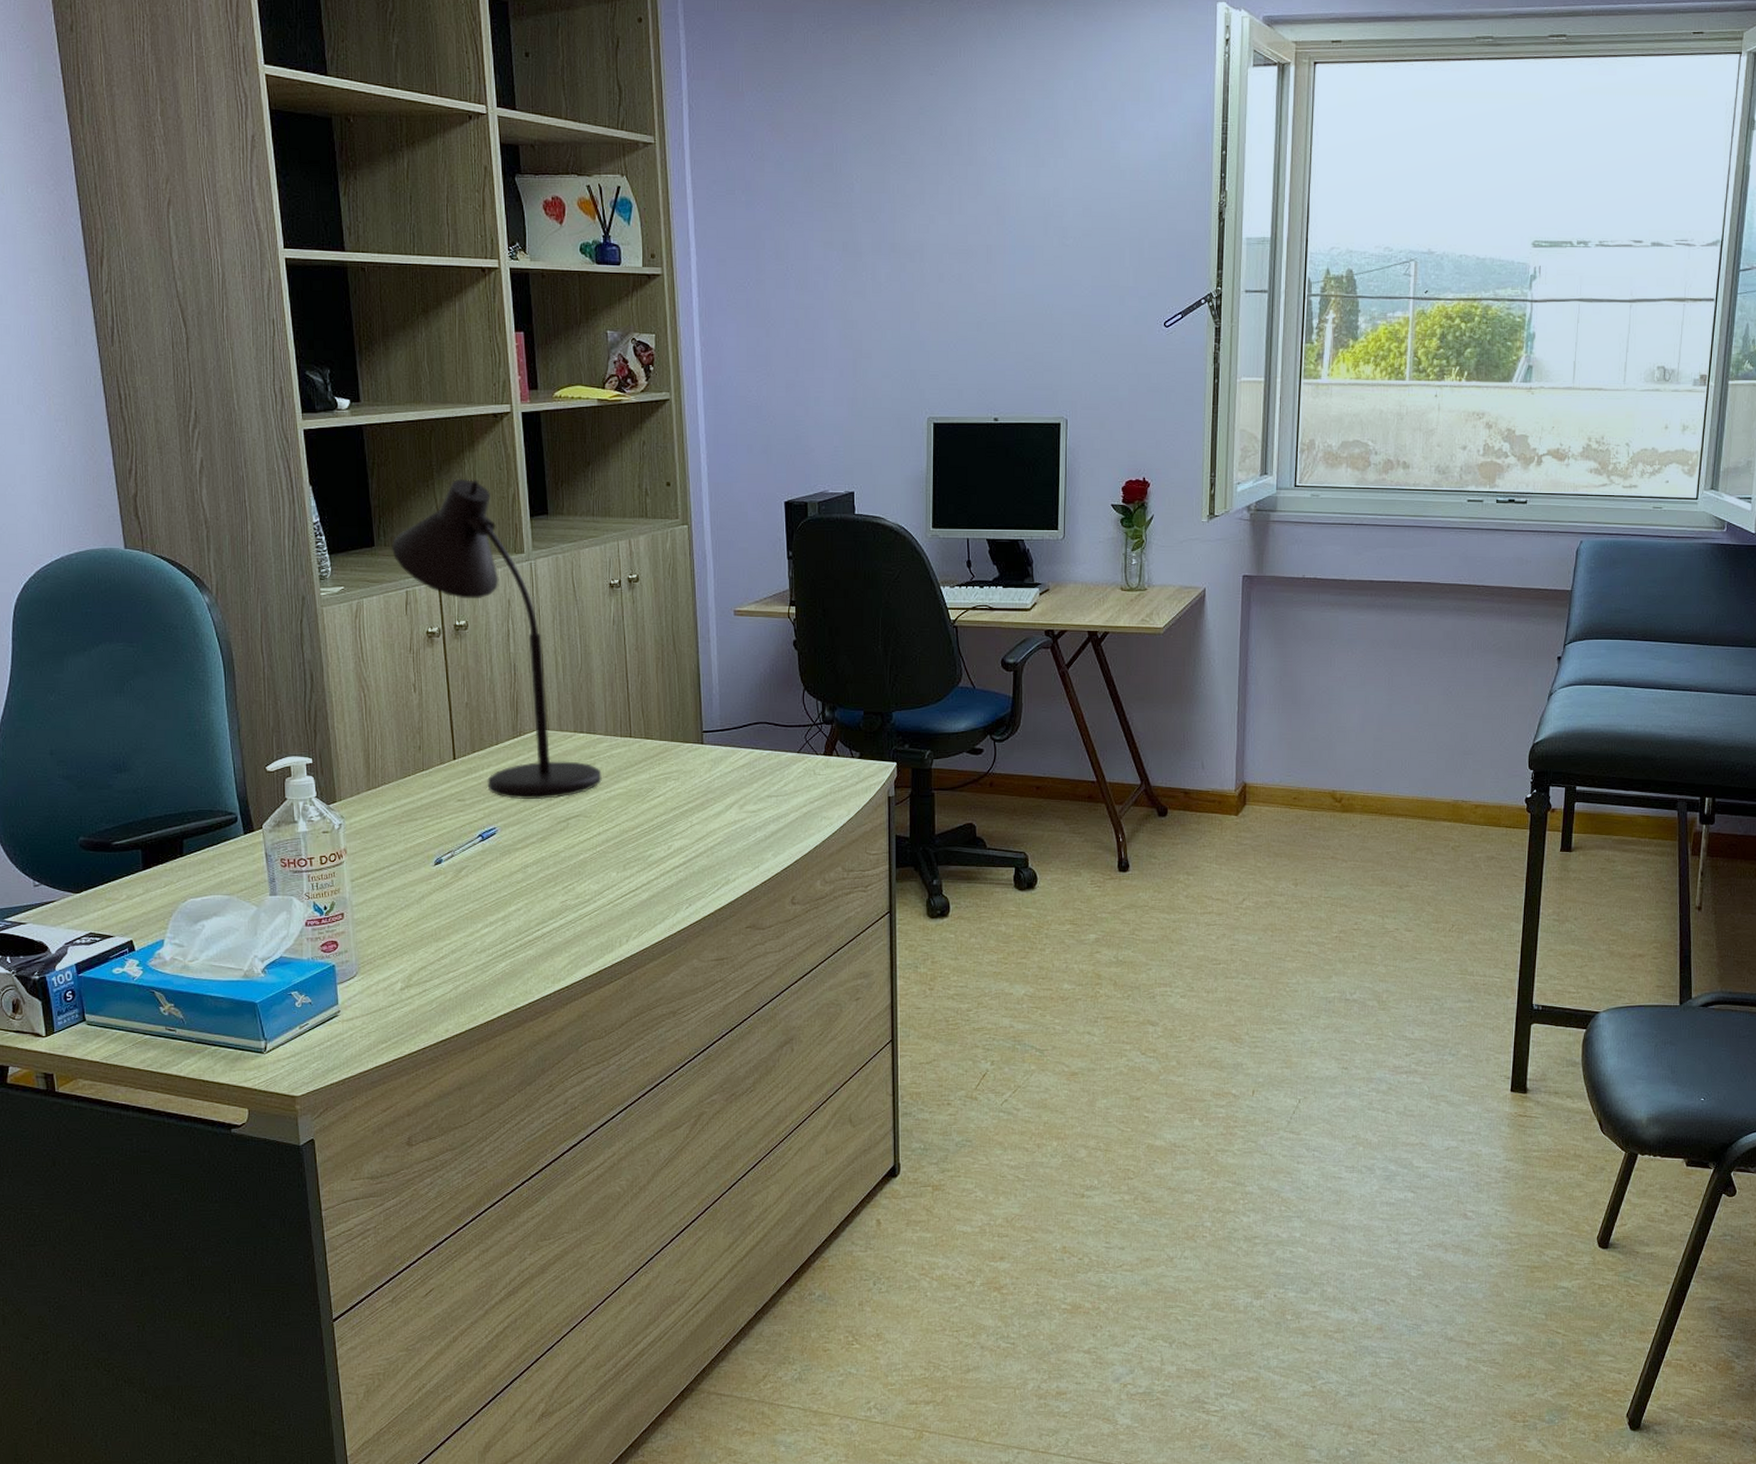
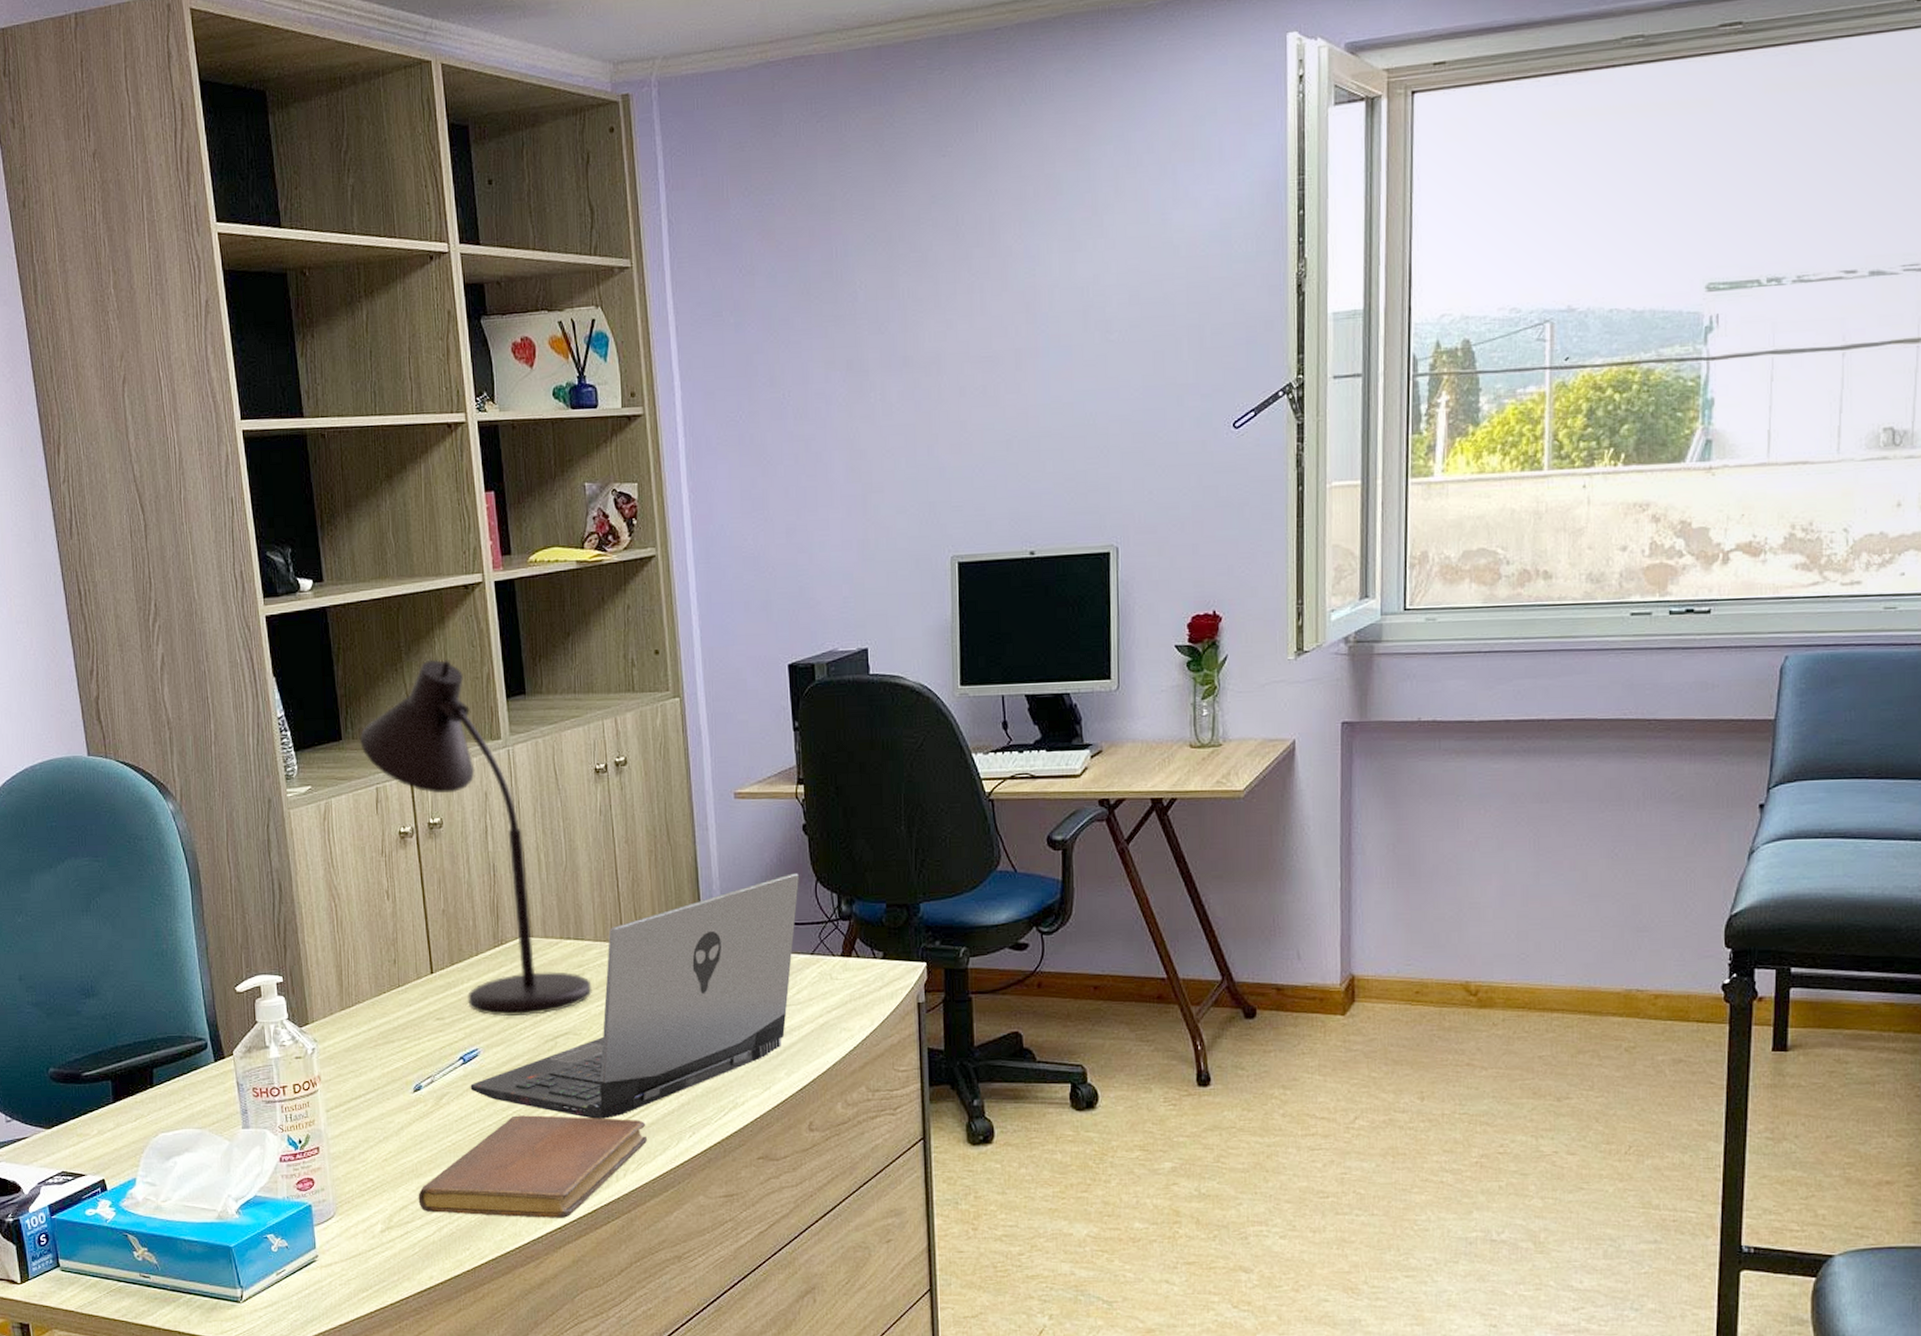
notebook: none [436,887,648,979] -> present [418,1115,647,1219]
laptop computer: none [487,682,789,892] -> present [470,873,799,1119]

